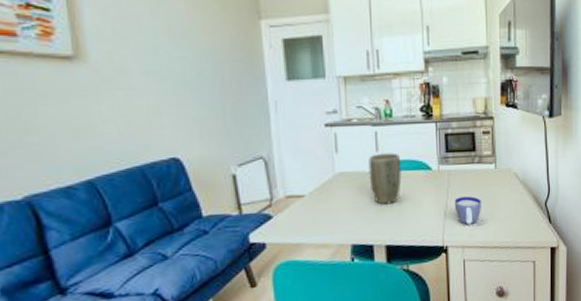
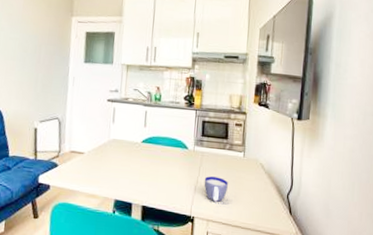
plant pot: present [368,153,402,205] -> none [136,128,164,172]

